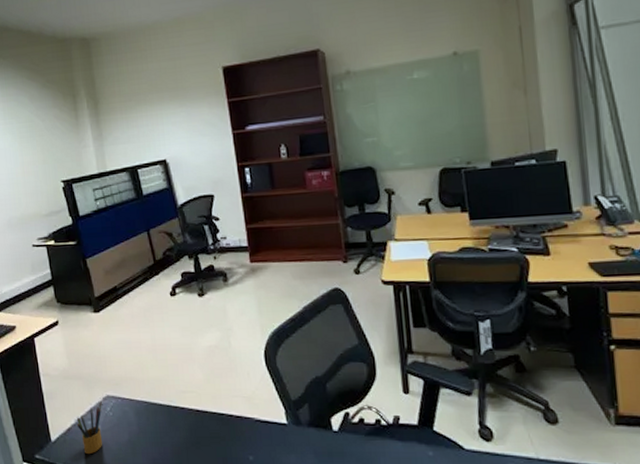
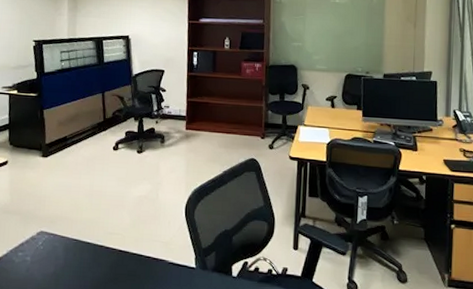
pencil box: present [76,401,103,455] -> none [7,236,35,283]

